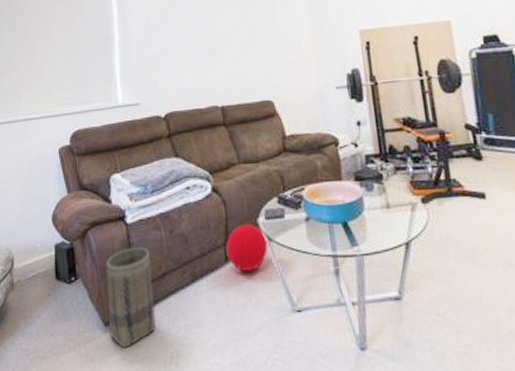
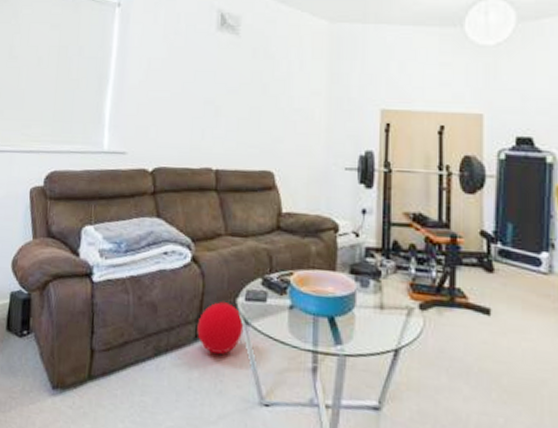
basket: present [106,247,156,348] -> none [56,308,113,416]

